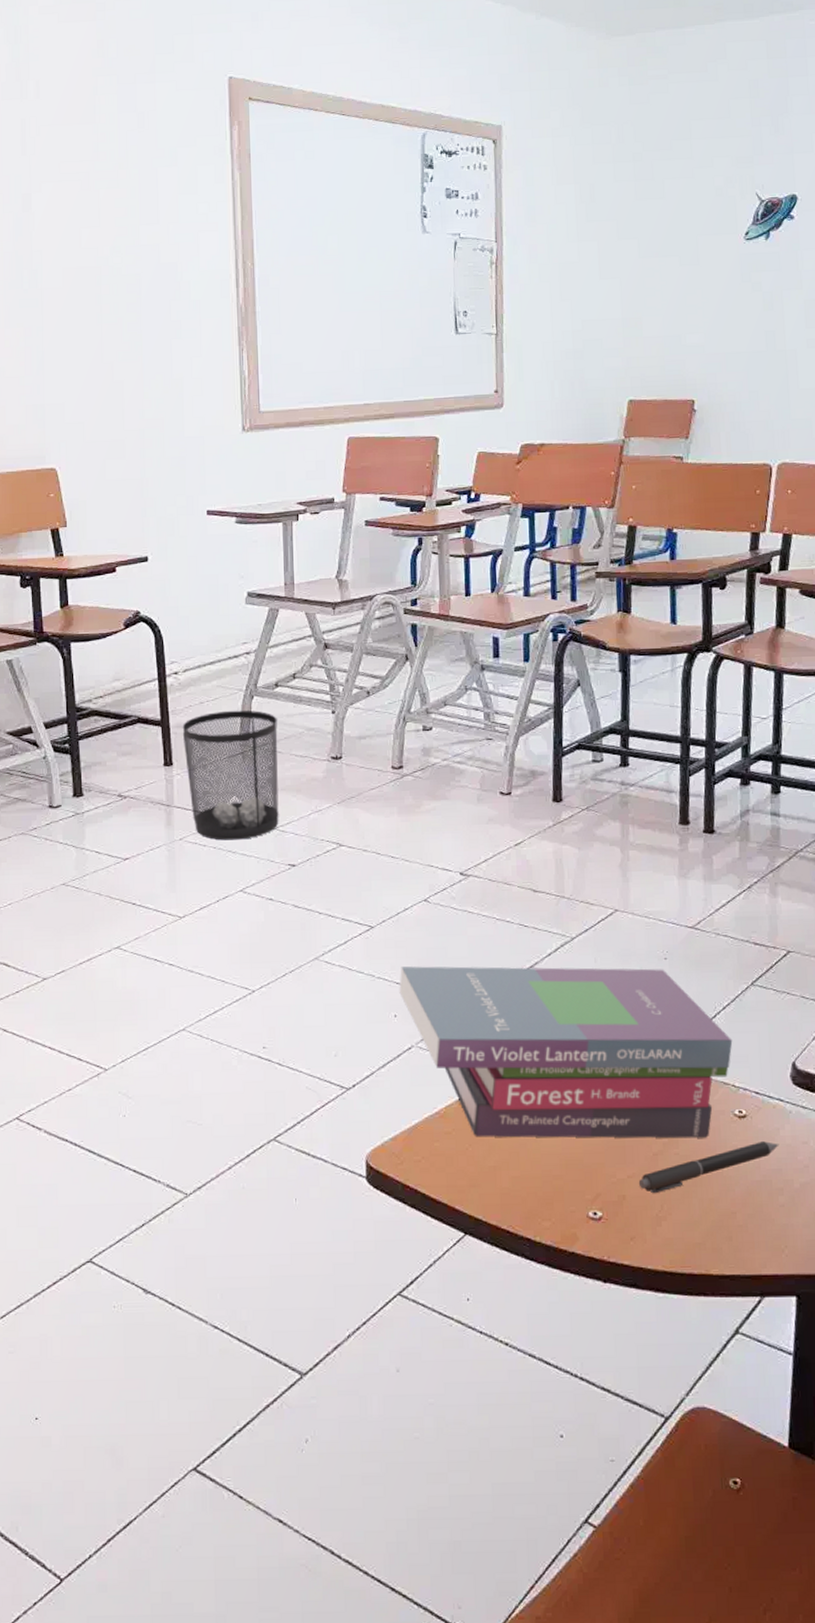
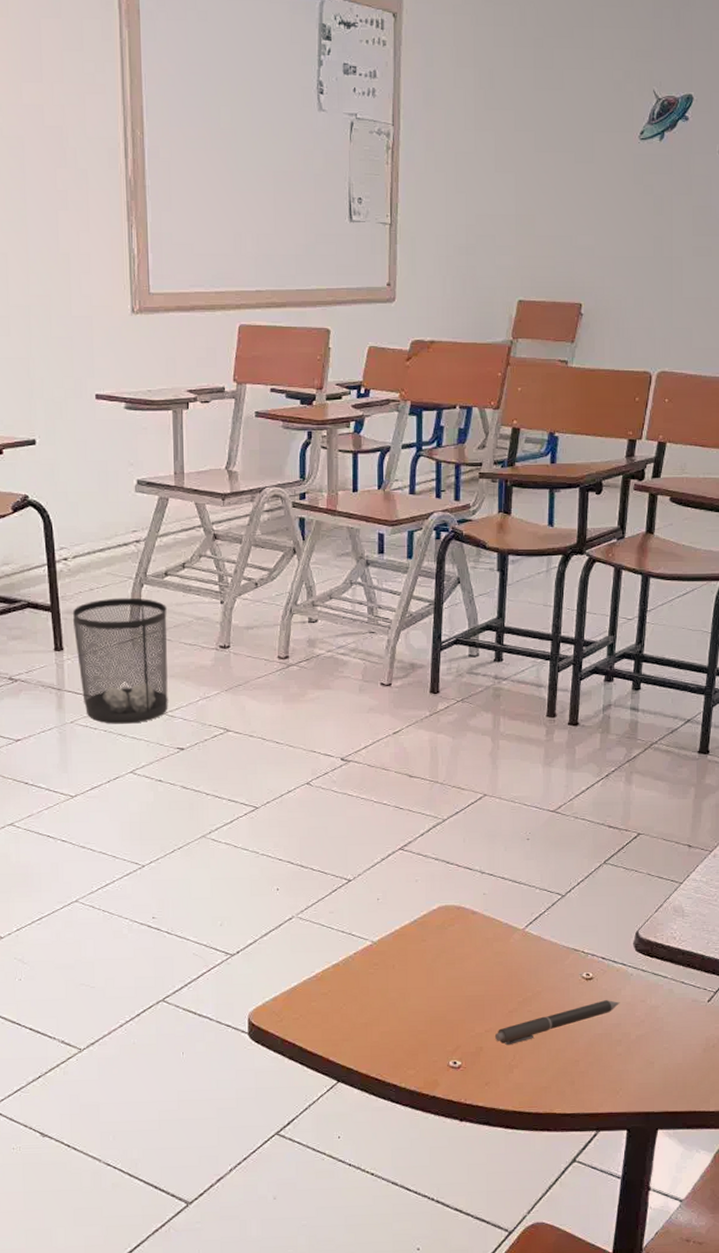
books: present [399,966,733,1138] -> none [281,844,585,998]

